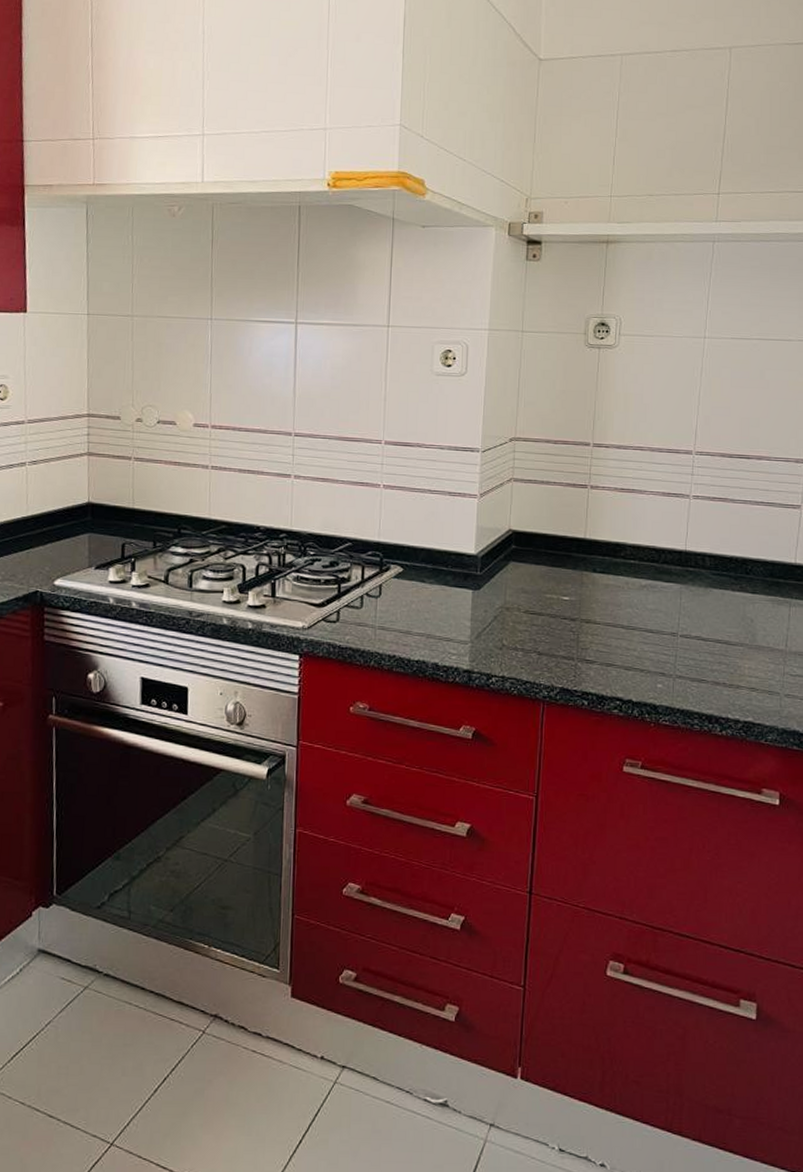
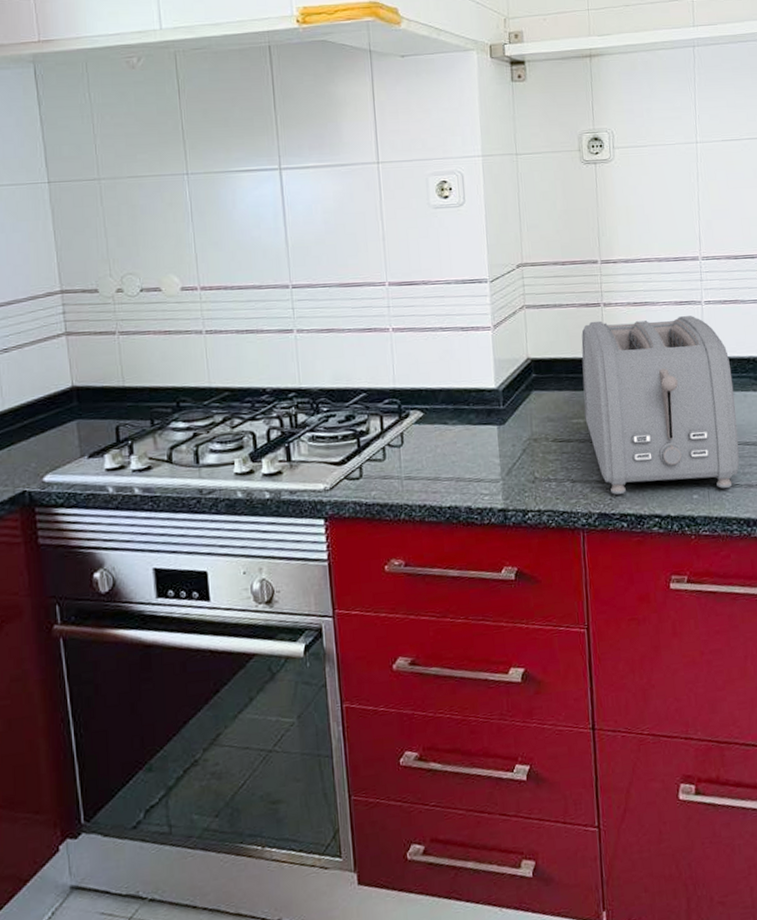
toaster: none [559,501,712,682] -> present [581,316,740,494]

